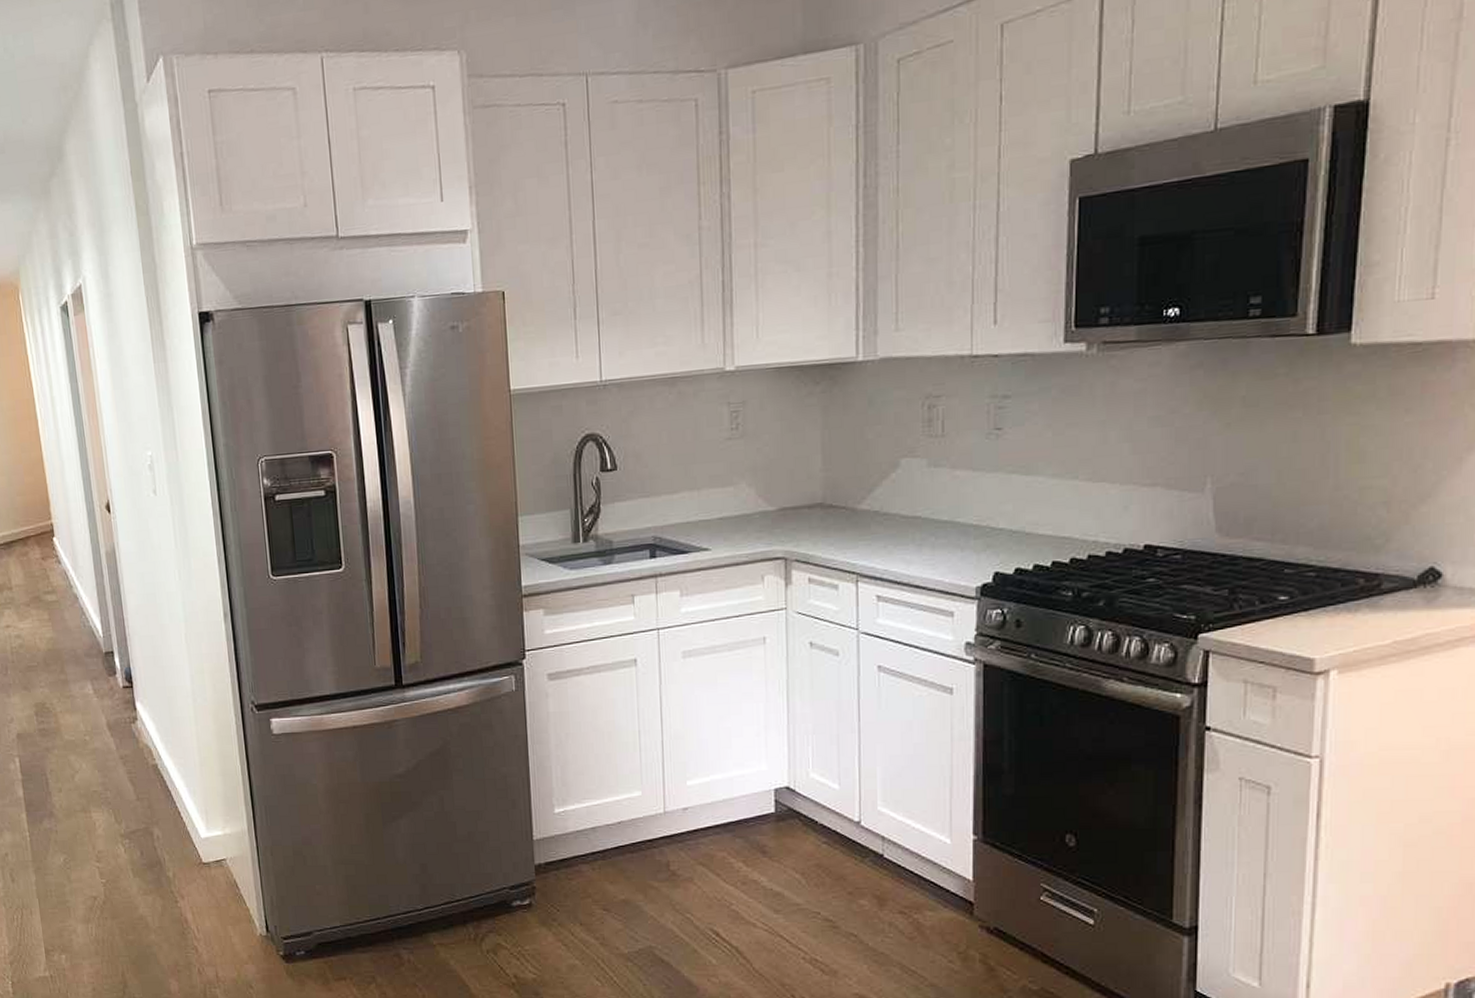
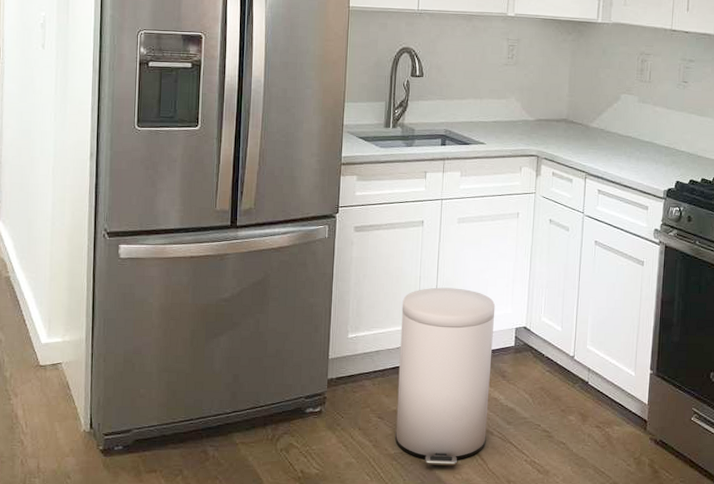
pedal bin: none [619,742,748,966] -> present [395,287,496,466]

